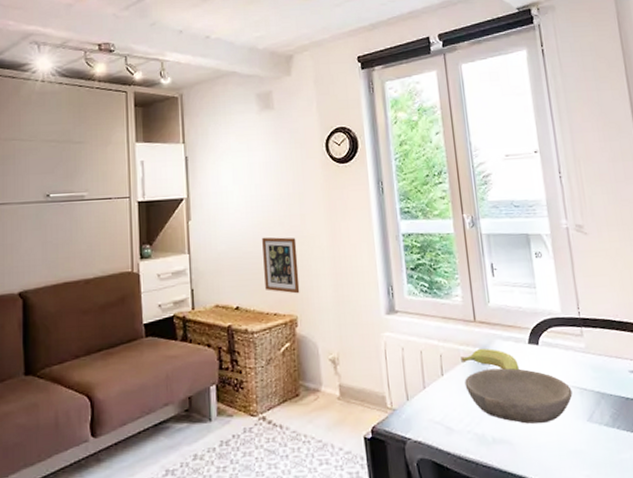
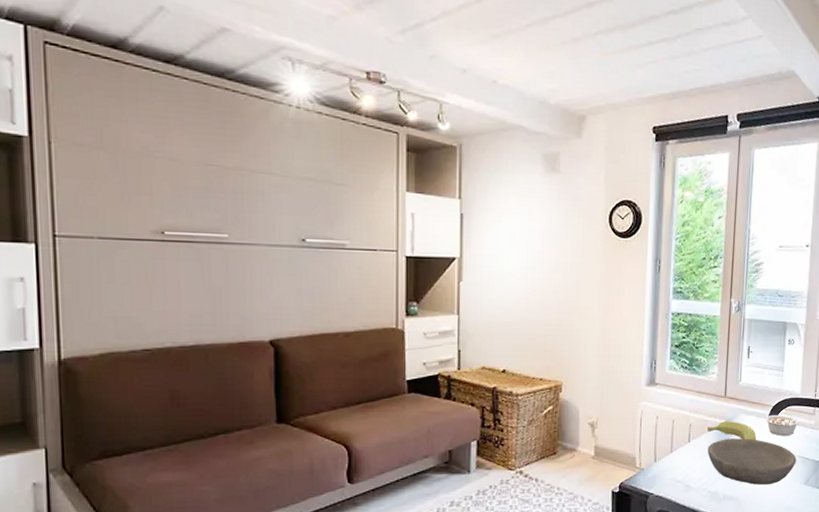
picture frame: present [262,237,300,294] -> none [534,304,569,361]
legume: none [525,338,570,363] -> present [765,415,804,436]

